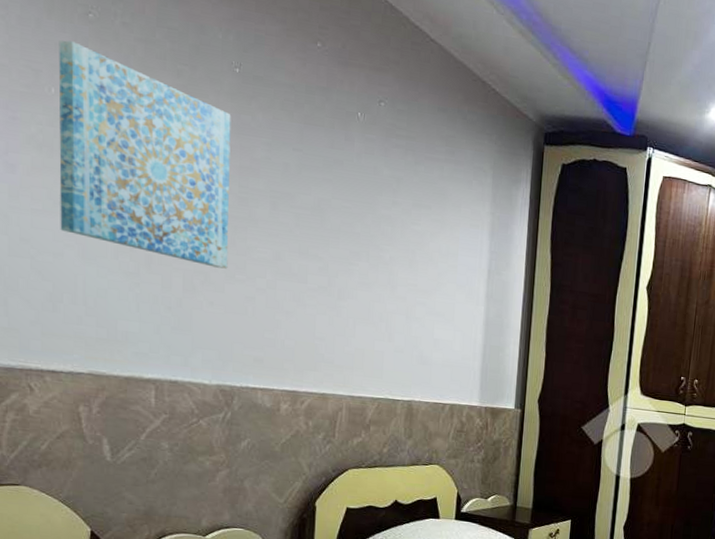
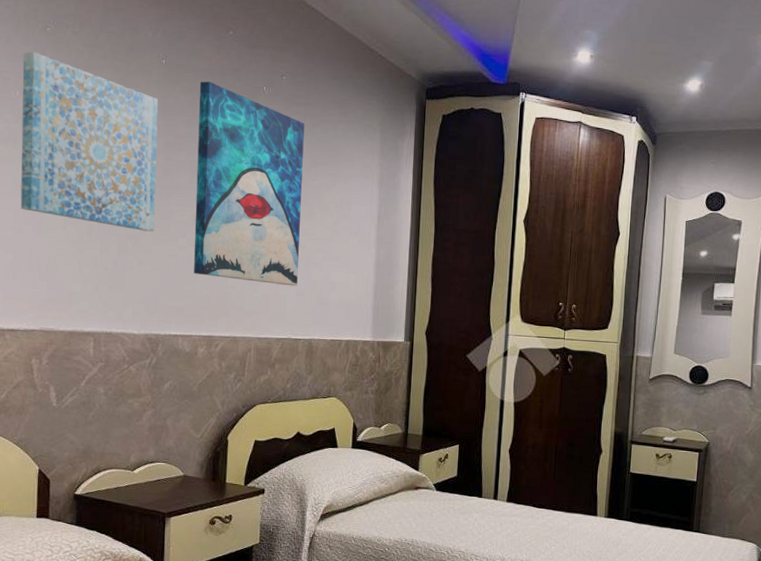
wall art: none [275,98,406,342] -> present [194,81,305,286]

